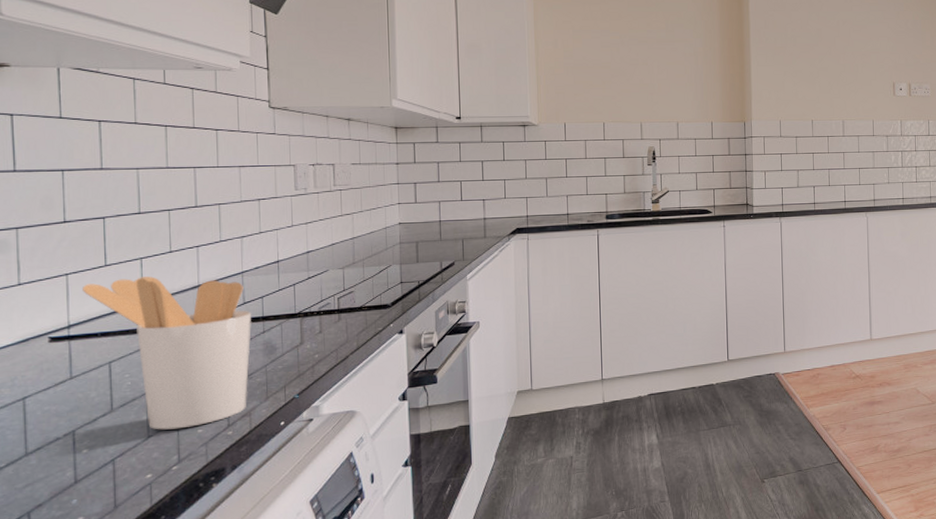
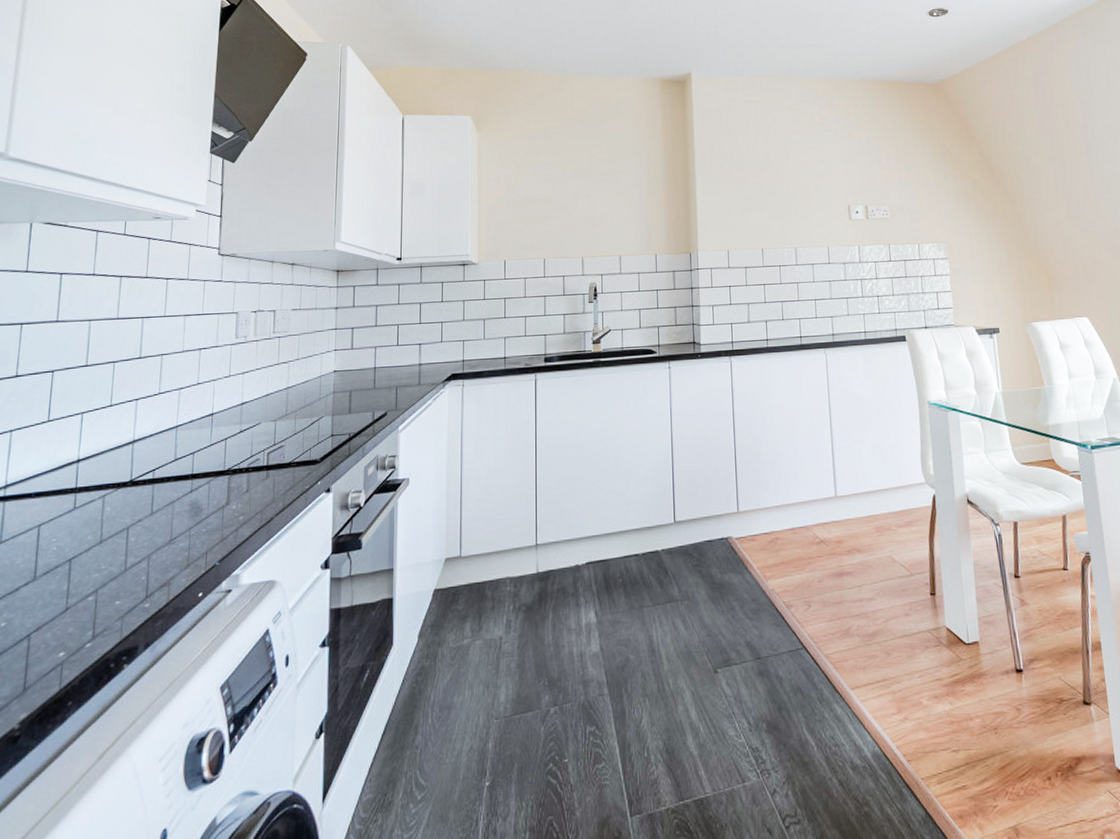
utensil holder: present [83,276,252,430] -> none [23,432,182,602]

